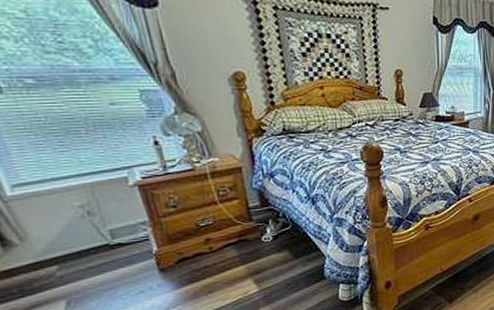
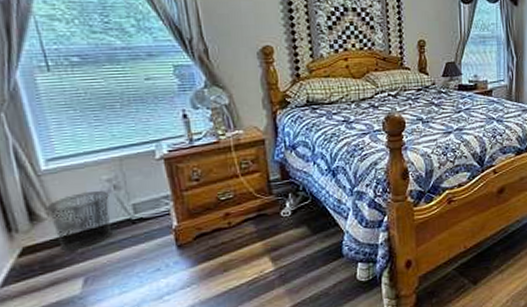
waste bin: none [17,217,91,275] -> present [46,191,113,250]

